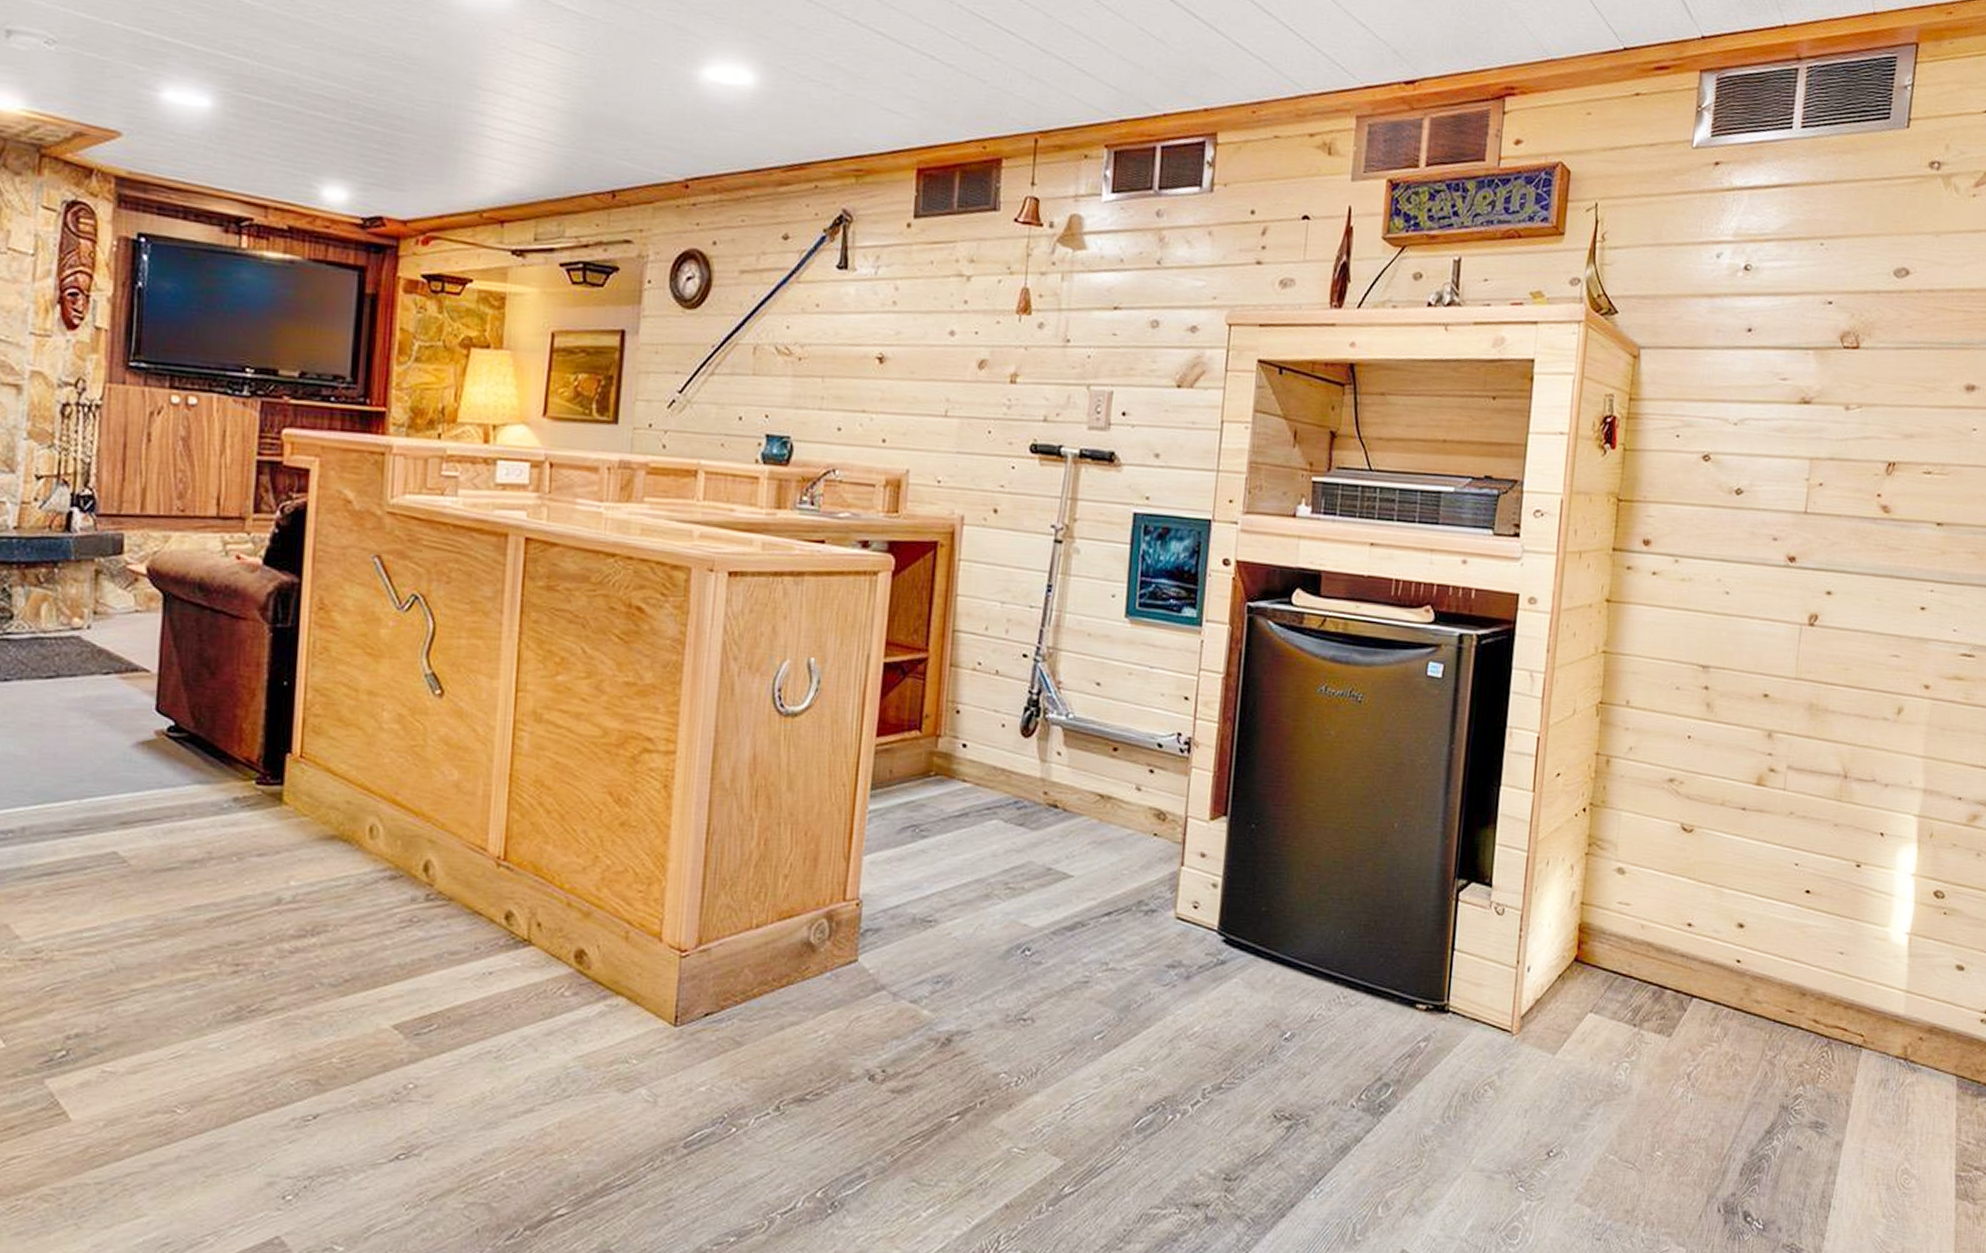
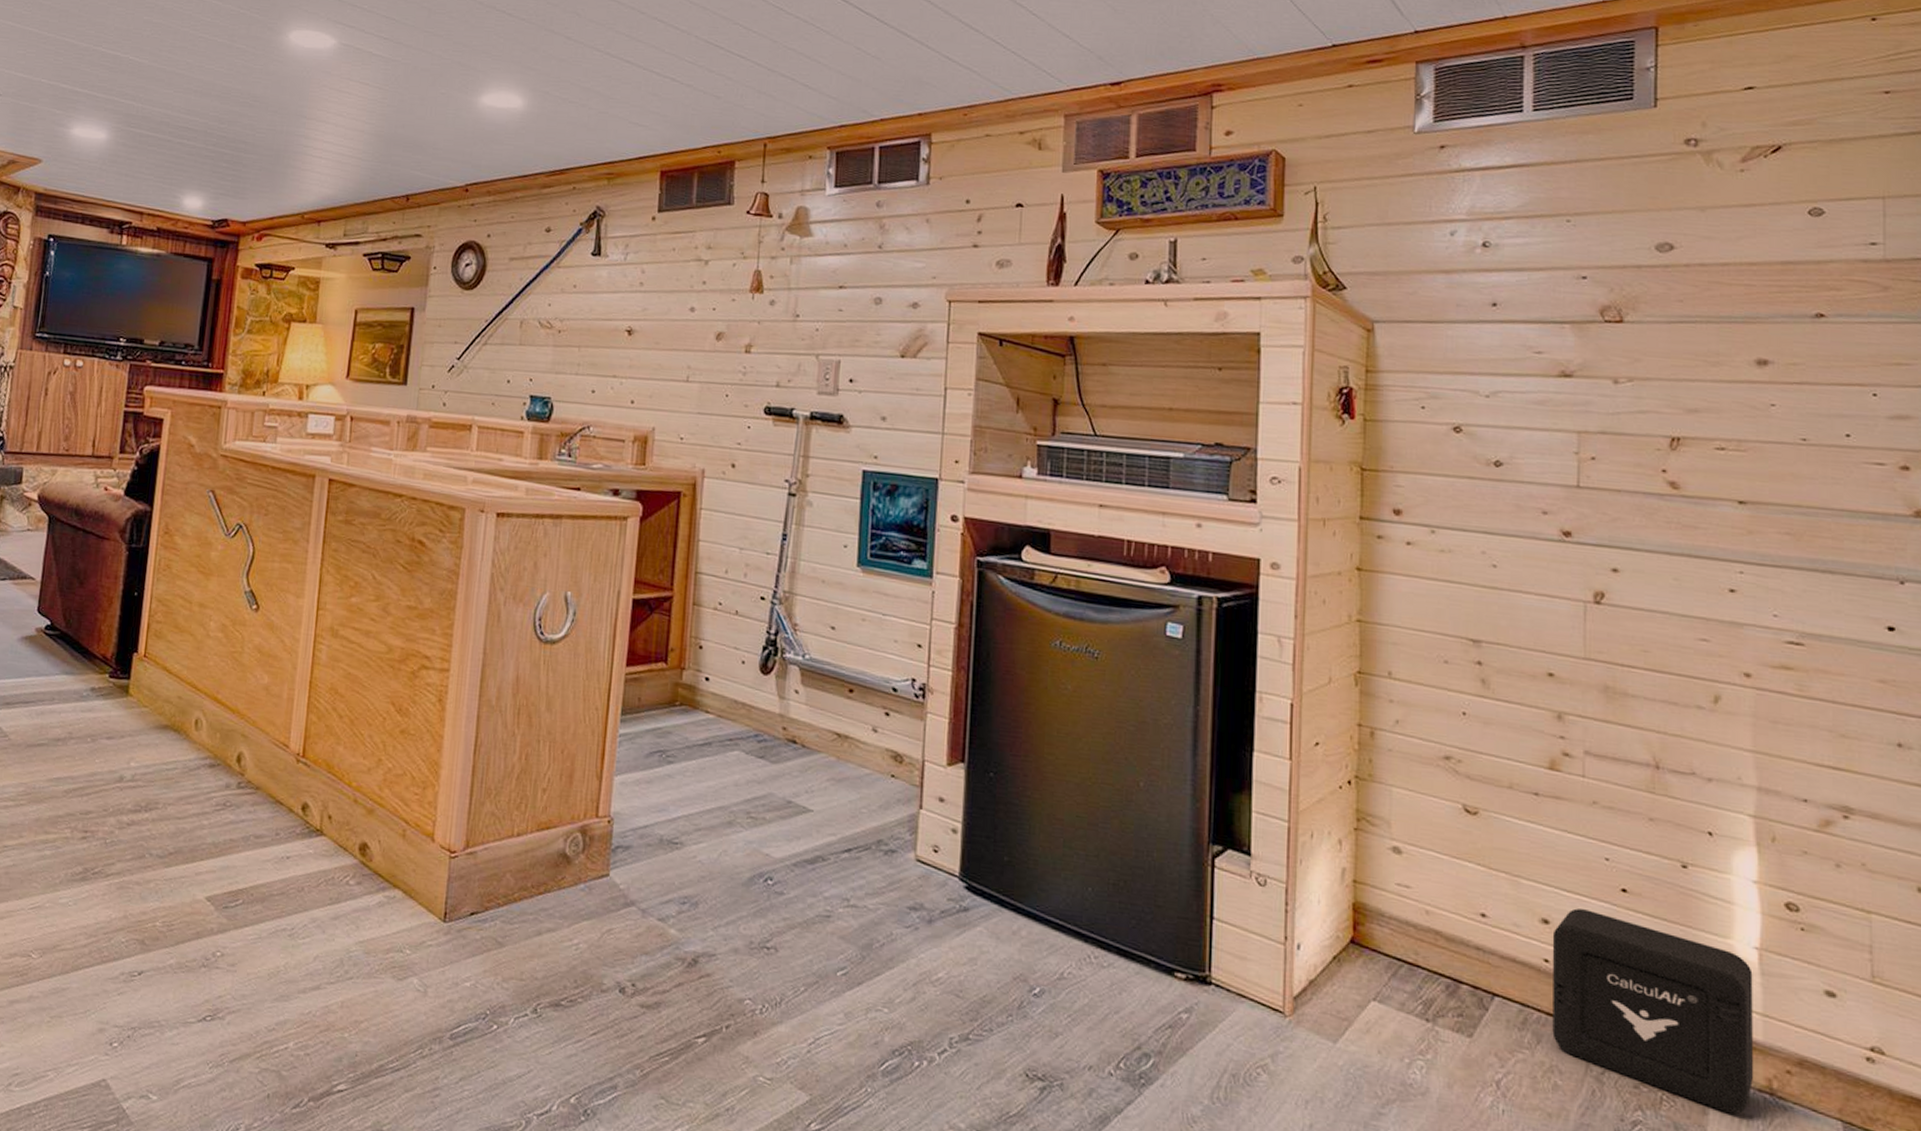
air purifier: none [1737,911,1903,1079] -> present [1552,908,1754,1114]

